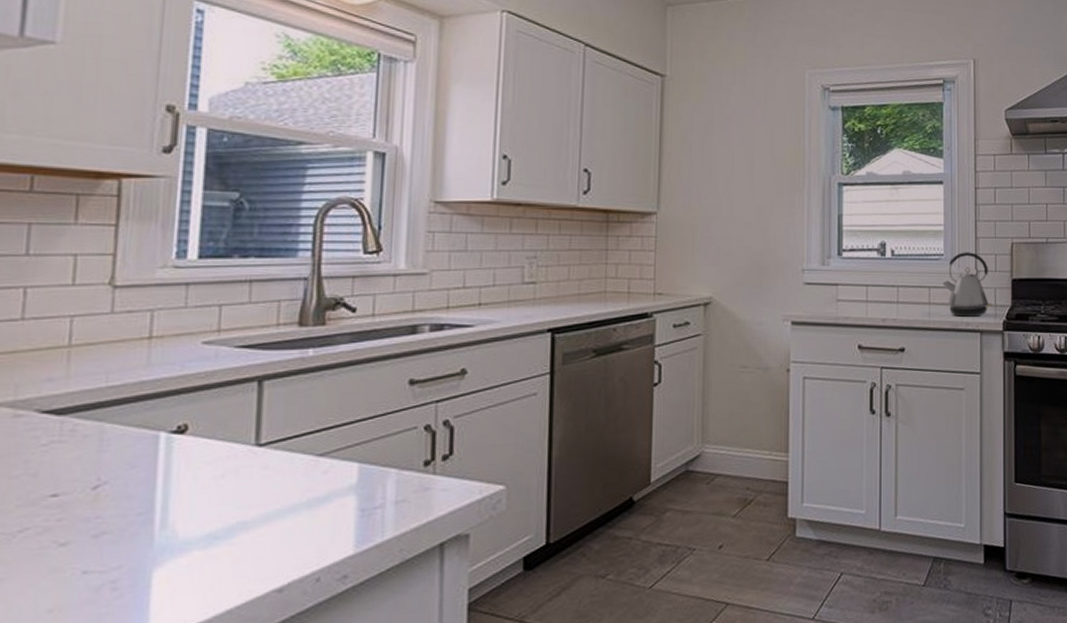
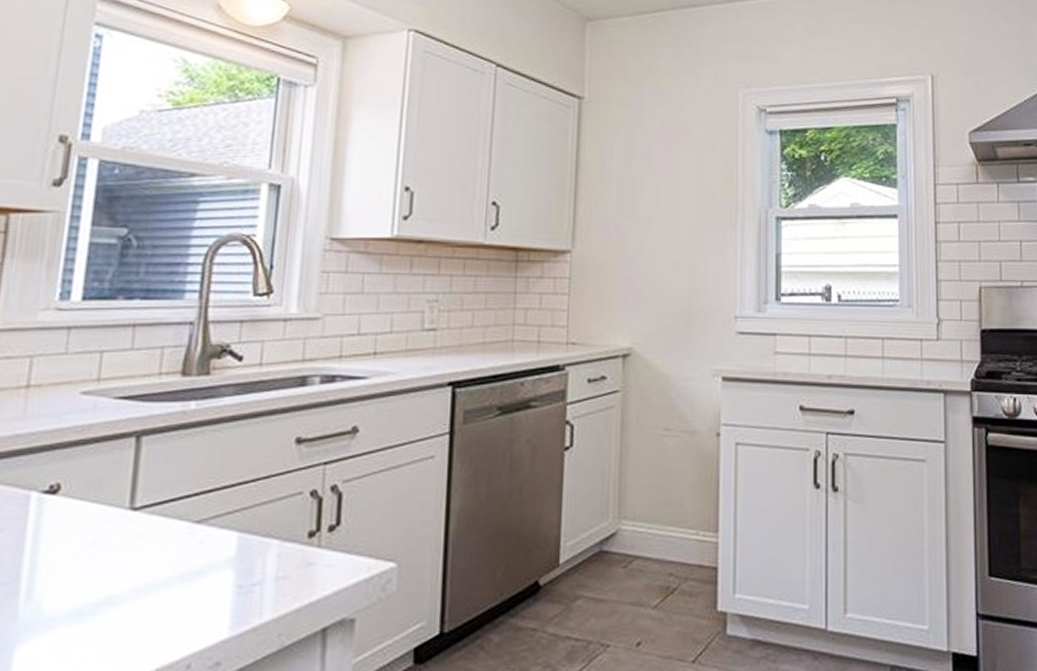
kettle: present [942,252,993,317] -> none [898,297,958,374]

